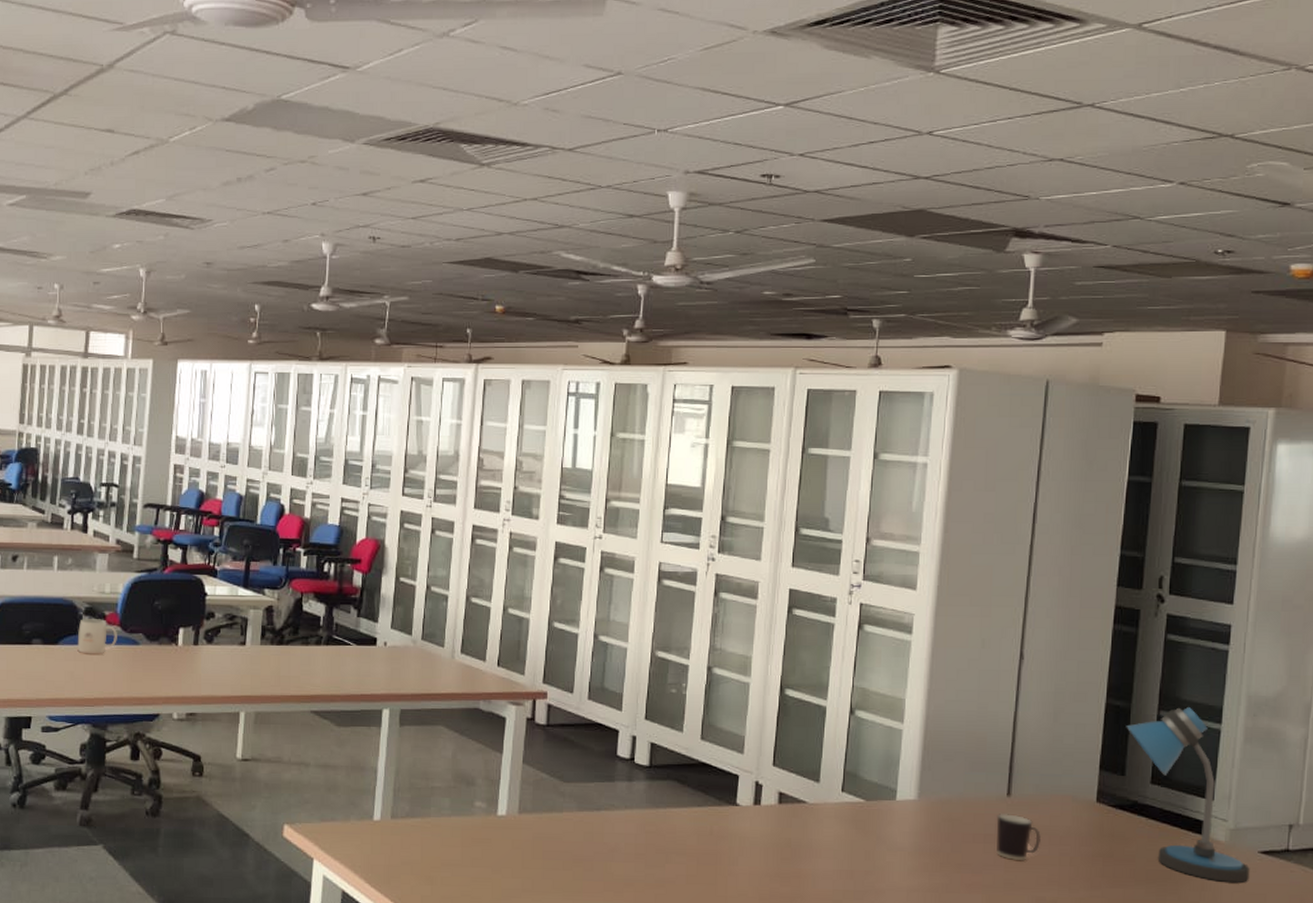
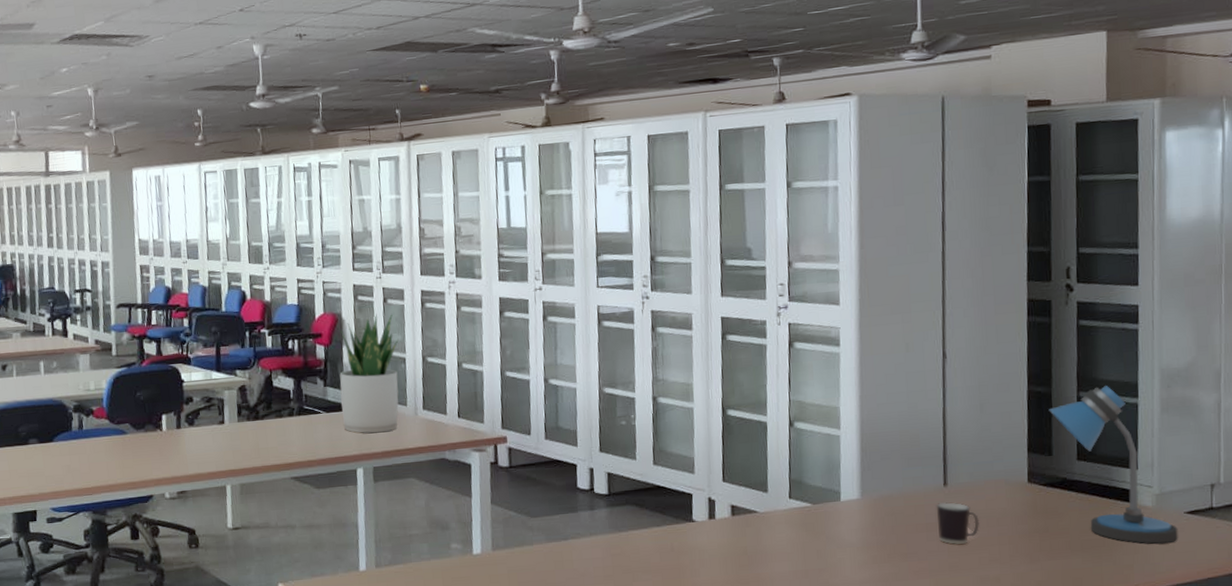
mug: present [77,619,117,655] -> none [69,414,107,448]
planter: none [373,544,443,673] -> present [340,313,399,434]

